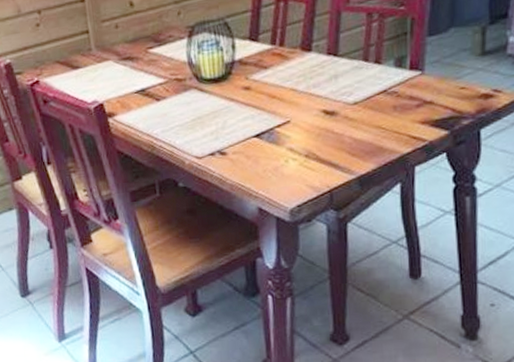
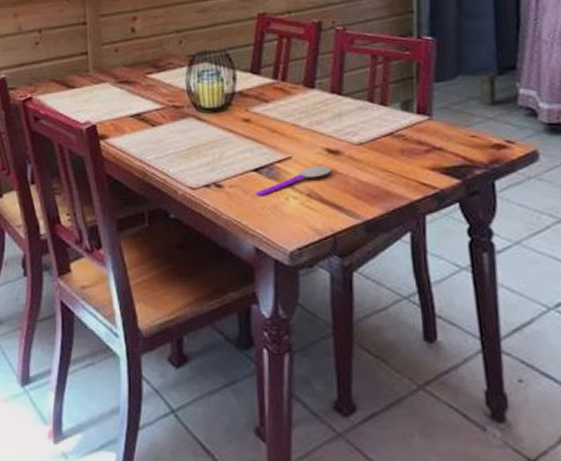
spoon: none [258,126,328,161] -> present [256,165,331,197]

